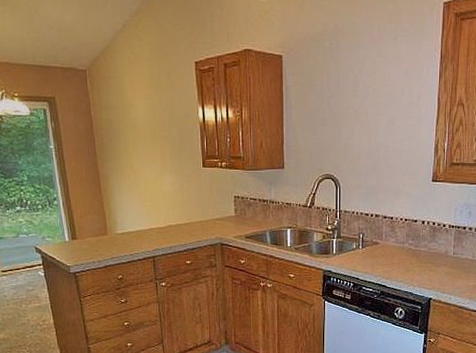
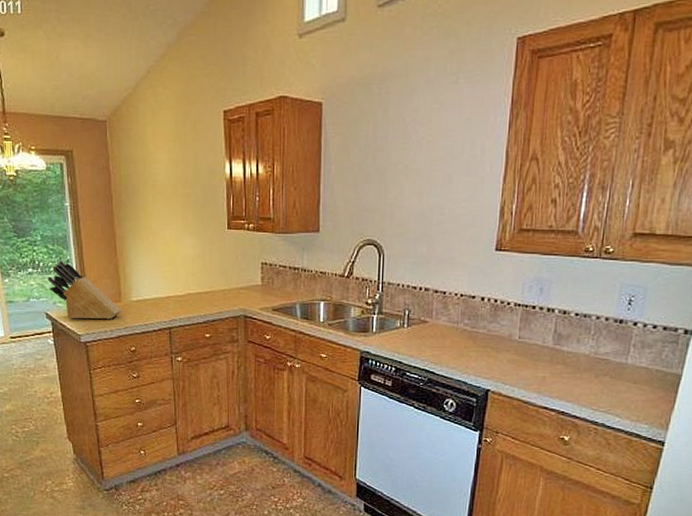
knife block: none [35,199,108,252] -> present [47,261,121,320]

